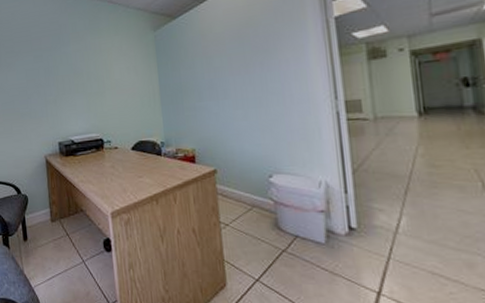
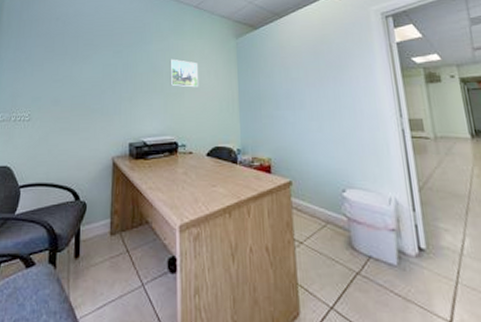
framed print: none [88,58,119,86] -> present [170,59,199,88]

